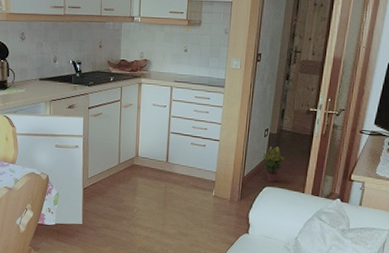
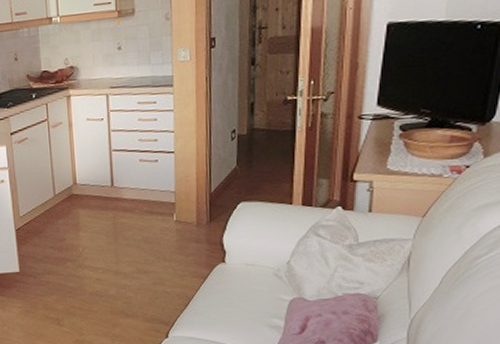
potted plant: present [262,146,285,182] -> none [232,150,261,196]

